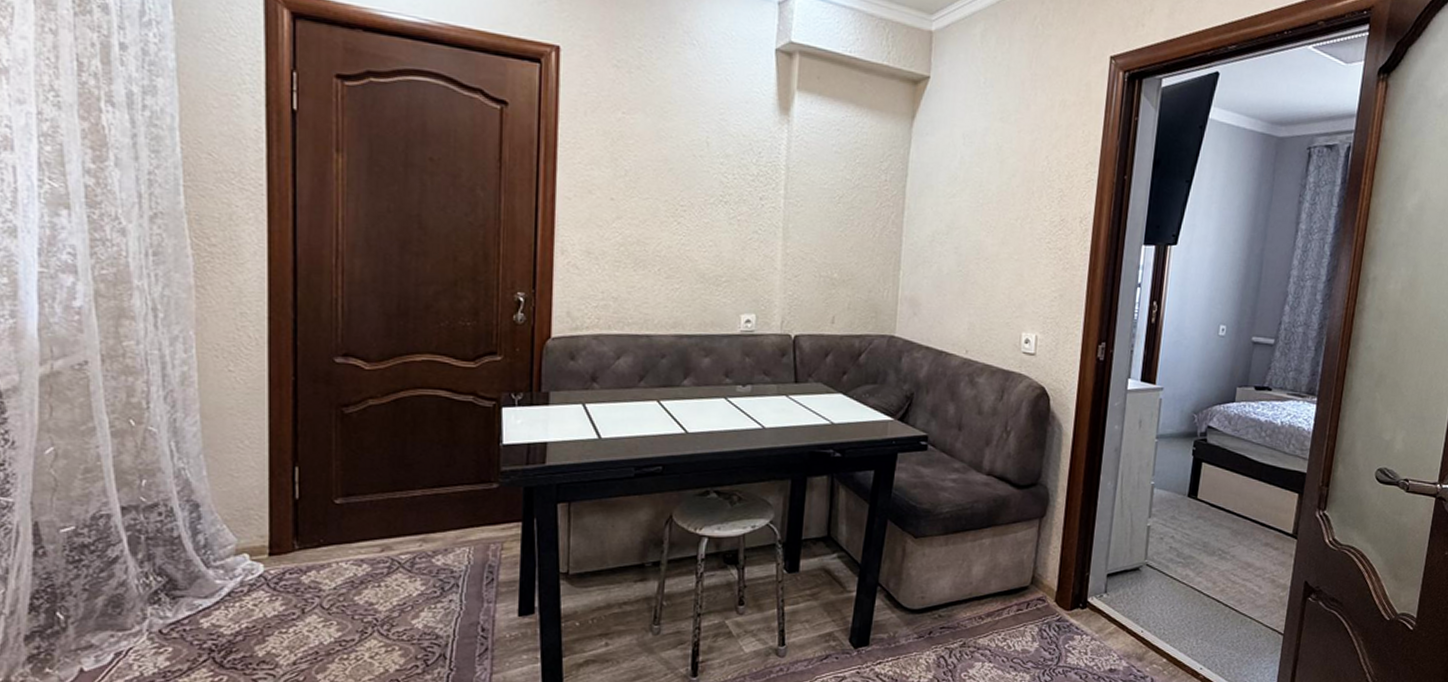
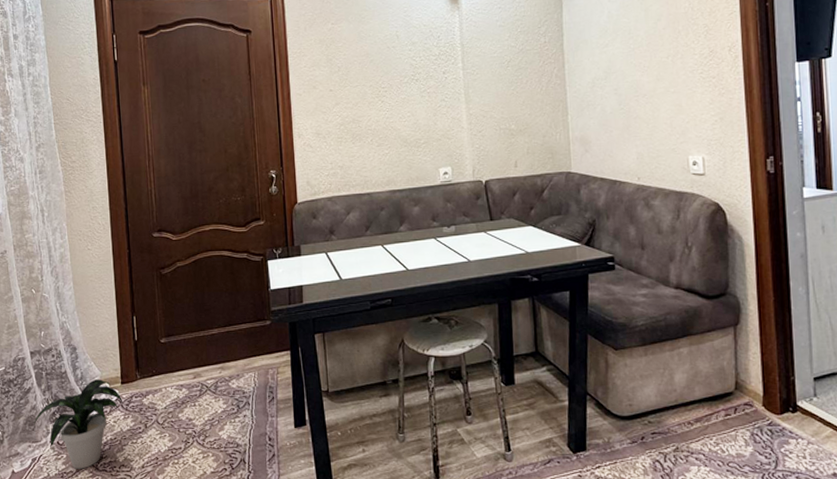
potted plant: none [121,548,269,666] -> present [34,379,122,469]

